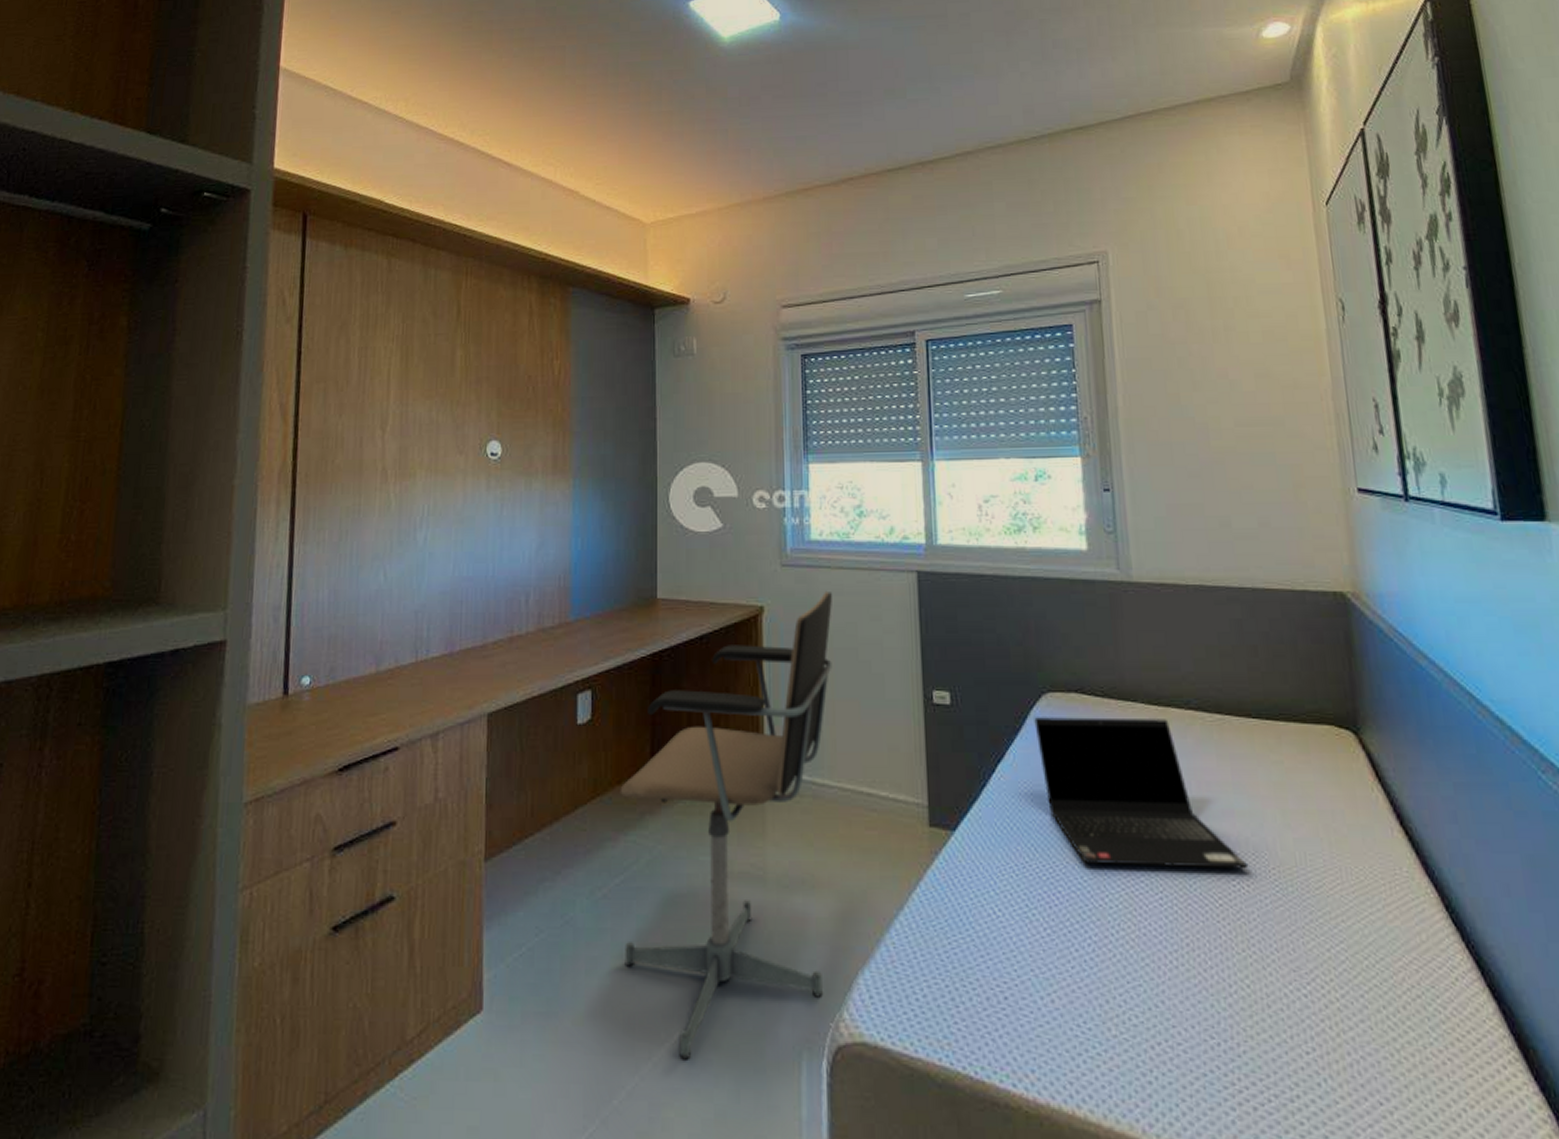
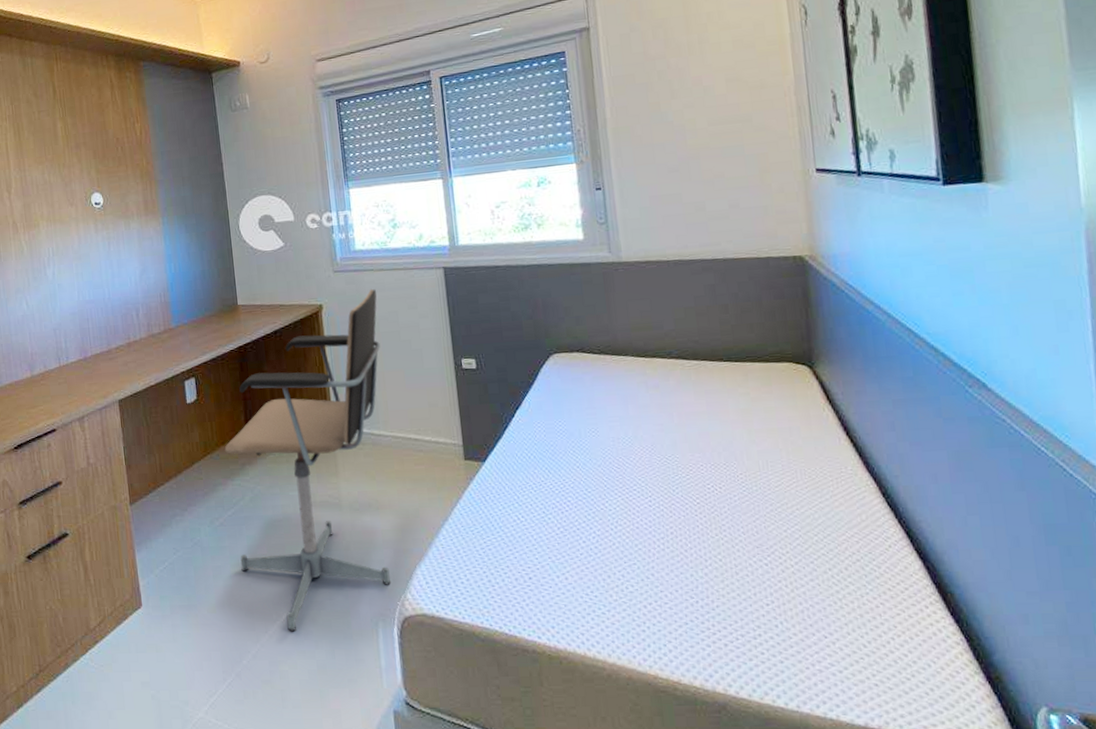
laptop computer: present [1034,717,1249,869] -> none [544,367,721,480]

